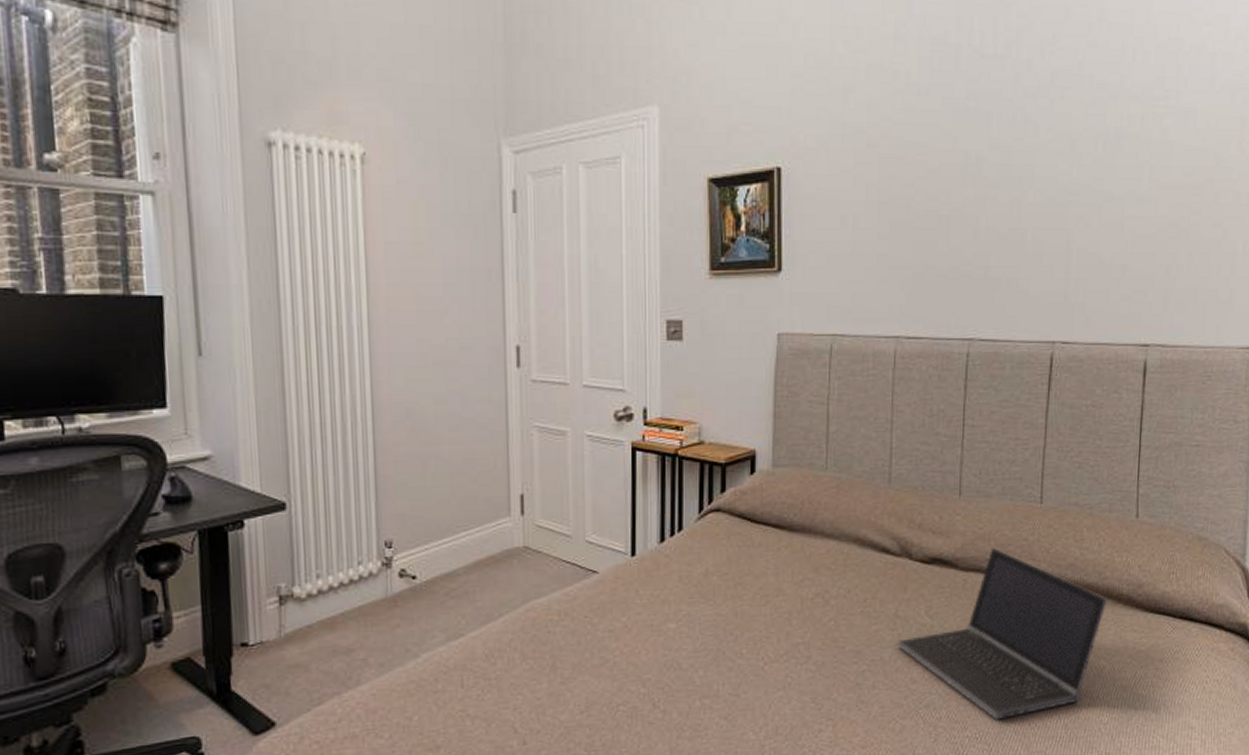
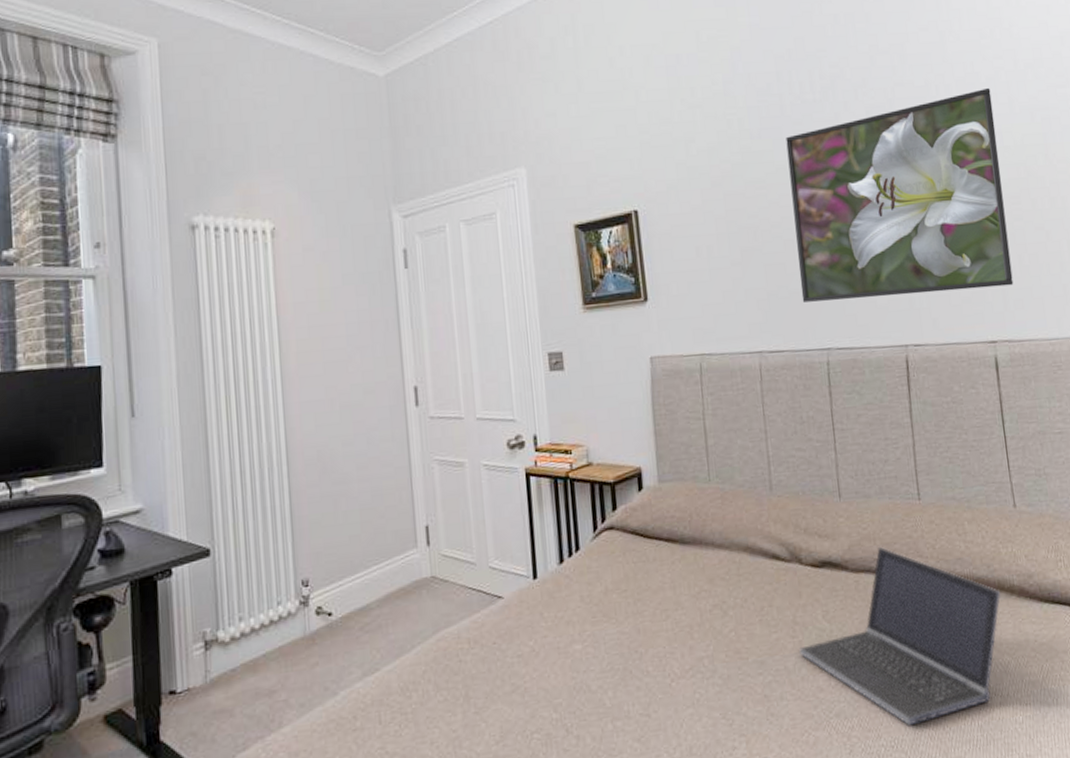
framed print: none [949,58,1193,287] -> present [786,87,1014,302]

